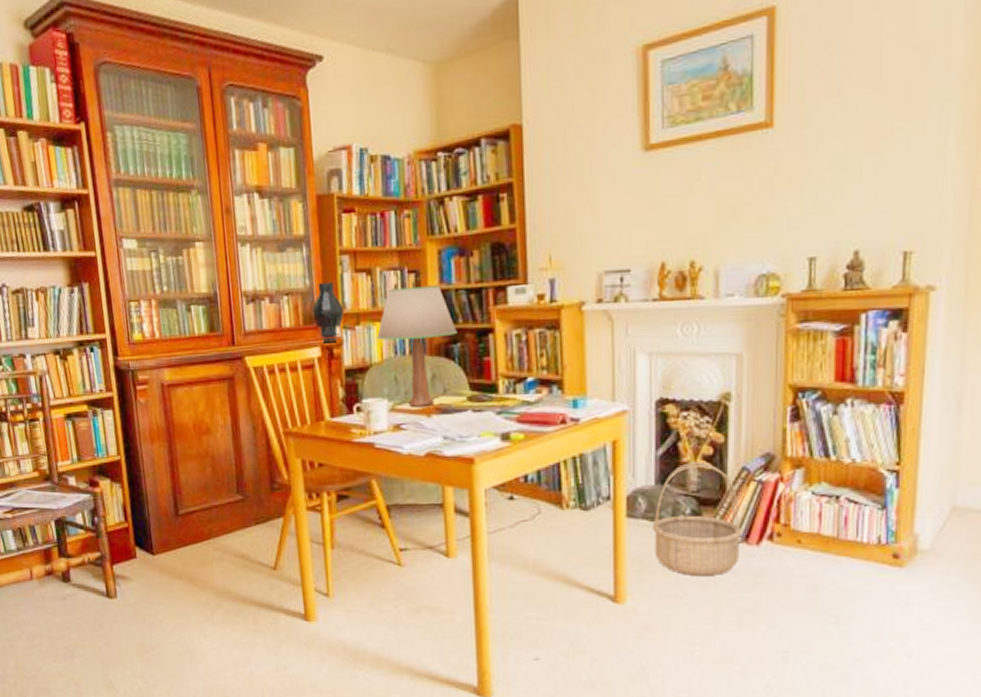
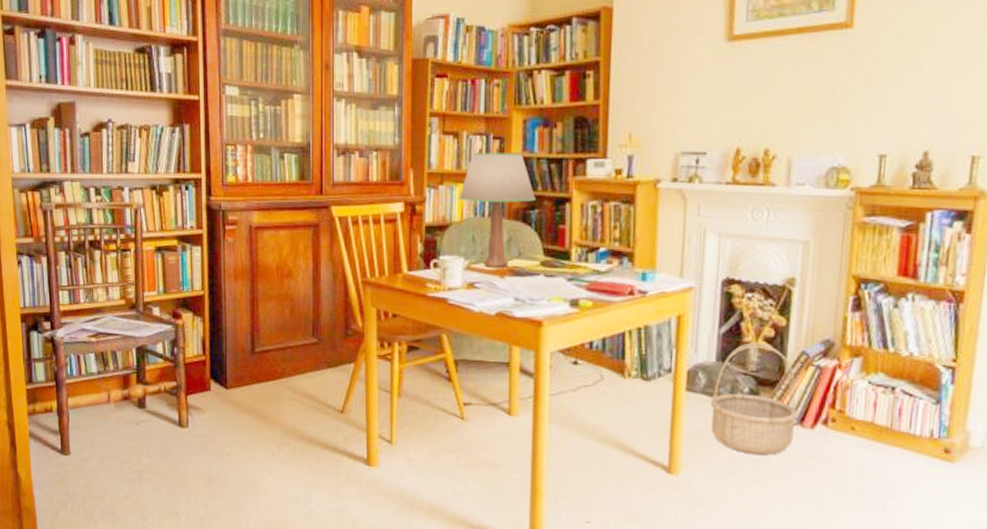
vase: present [311,283,344,344] -> none [398,142,429,200]

